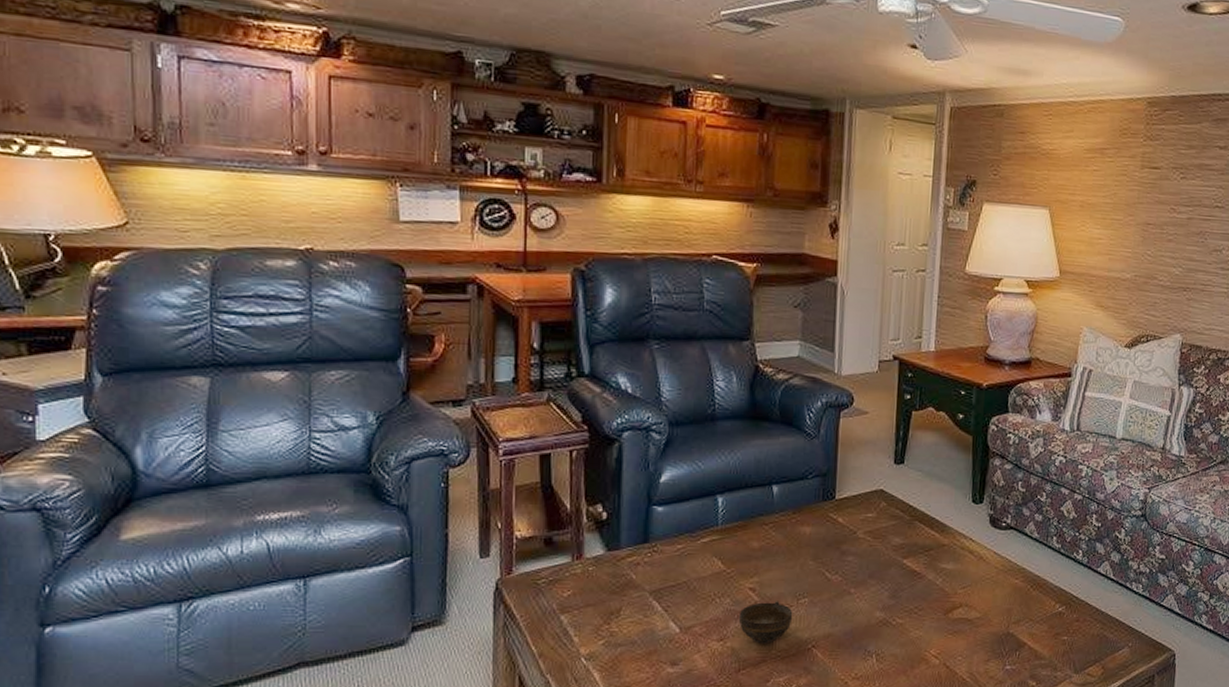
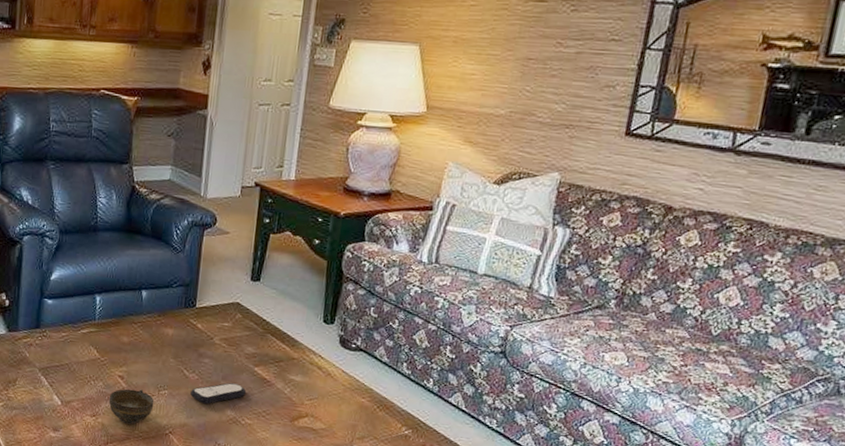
remote control: none [834,580,896,609] -> present [190,382,247,405]

